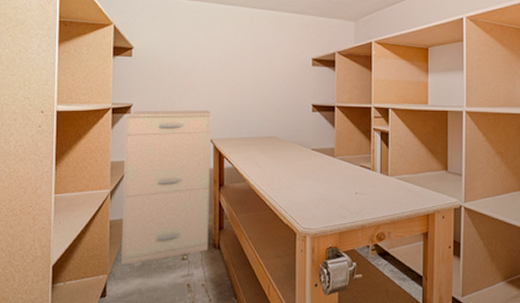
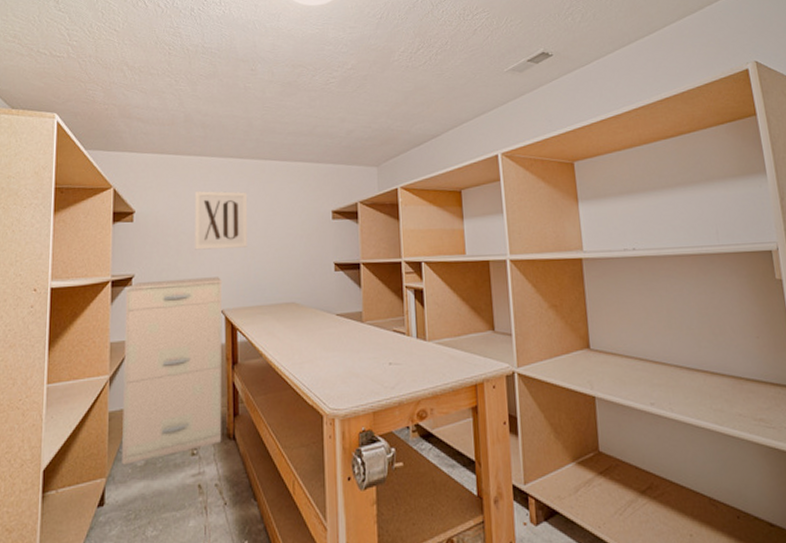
wall art: none [188,33,237,86] -> present [195,191,248,250]

